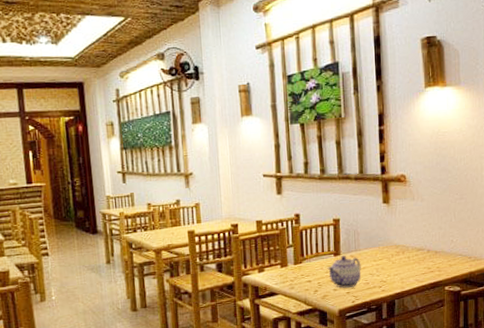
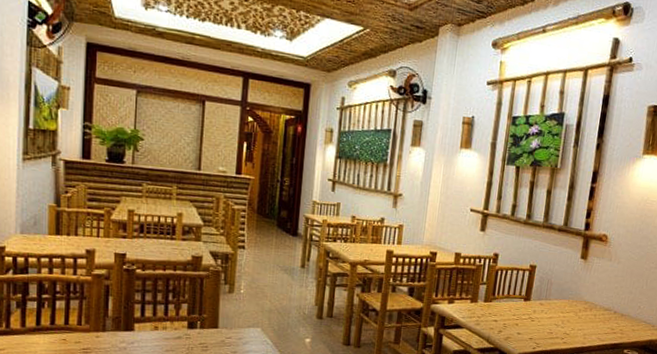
teapot: present [327,255,362,289] -> none [515,301,549,335]

